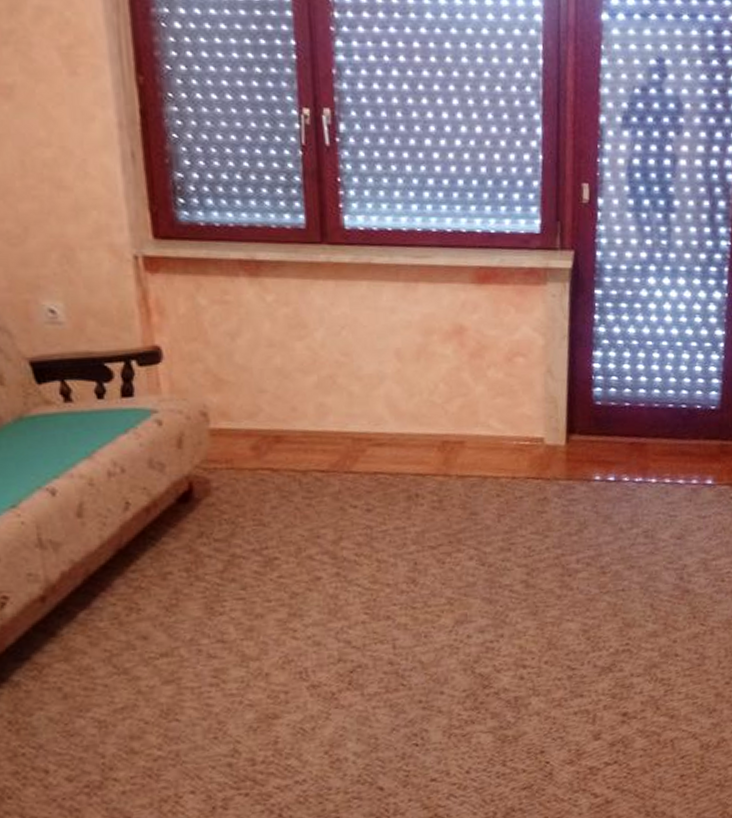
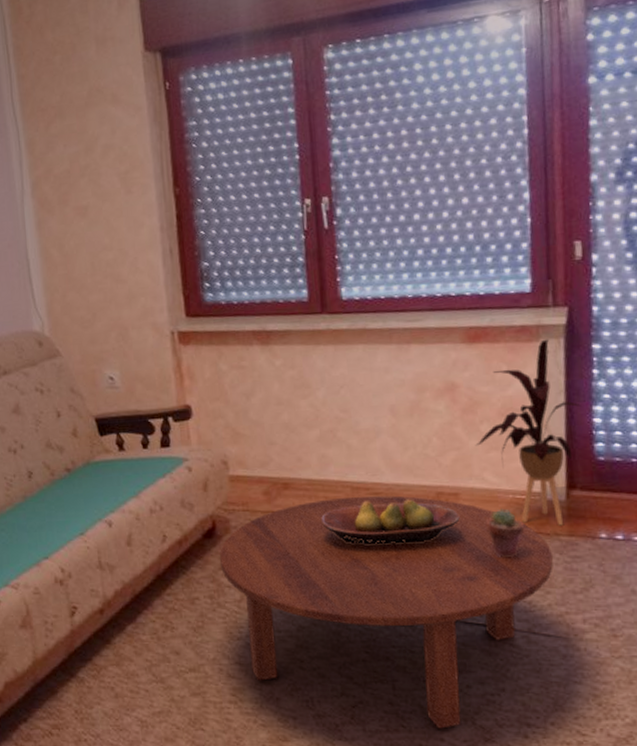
coffee table: none [198,446,552,683] -> present [220,495,553,729]
fruit bowl: none [317,449,465,500] -> present [320,499,460,545]
house plant: none [482,283,583,471] -> present [475,339,581,526]
potted succulent: none [491,455,527,505] -> present [487,508,525,558]

